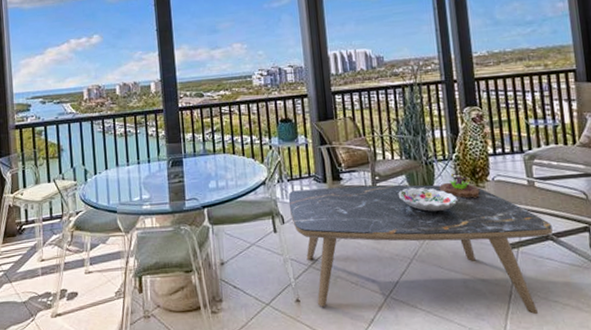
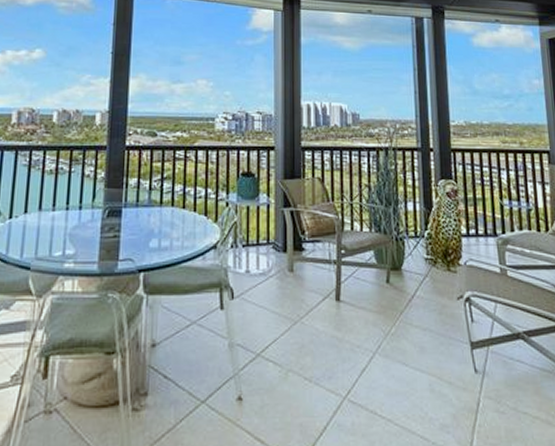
coffee table: present [288,185,553,315] -> none [241,259,524,429]
decorative bowl: present [398,187,458,212] -> none [364,266,428,296]
succulent planter: present [438,173,480,199] -> none [408,253,451,284]

